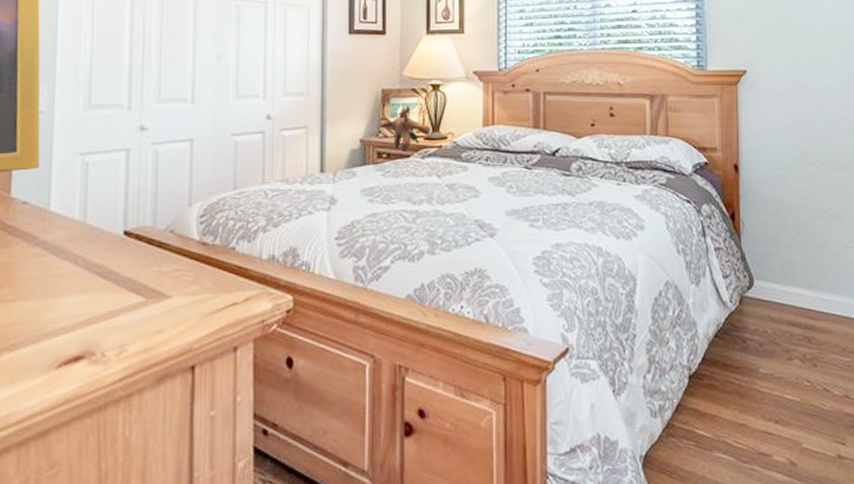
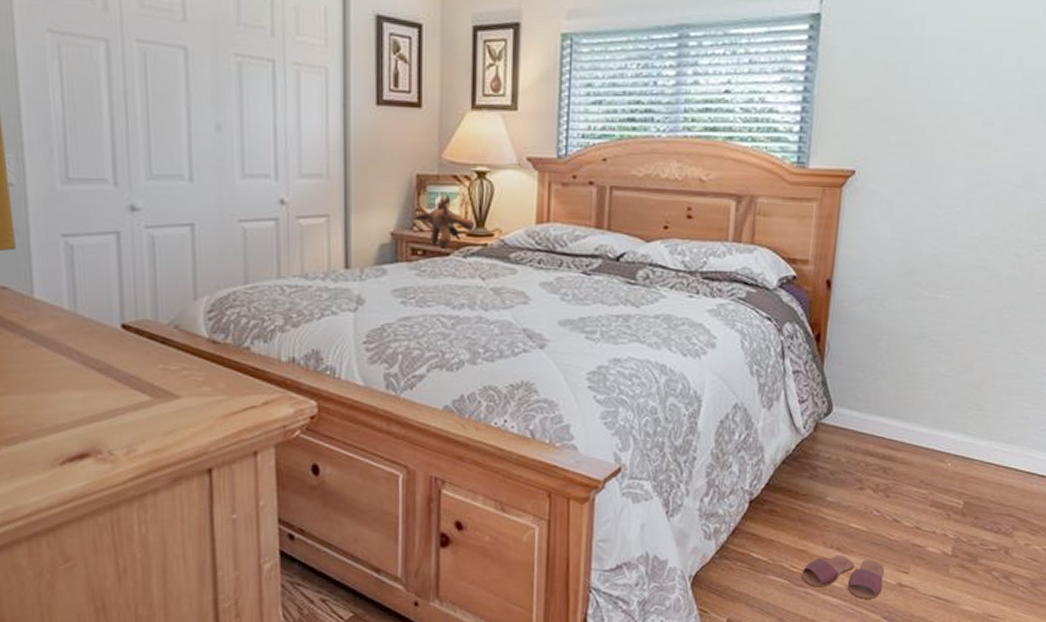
slippers: none [745,428,823,474] -> present [801,556,884,599]

